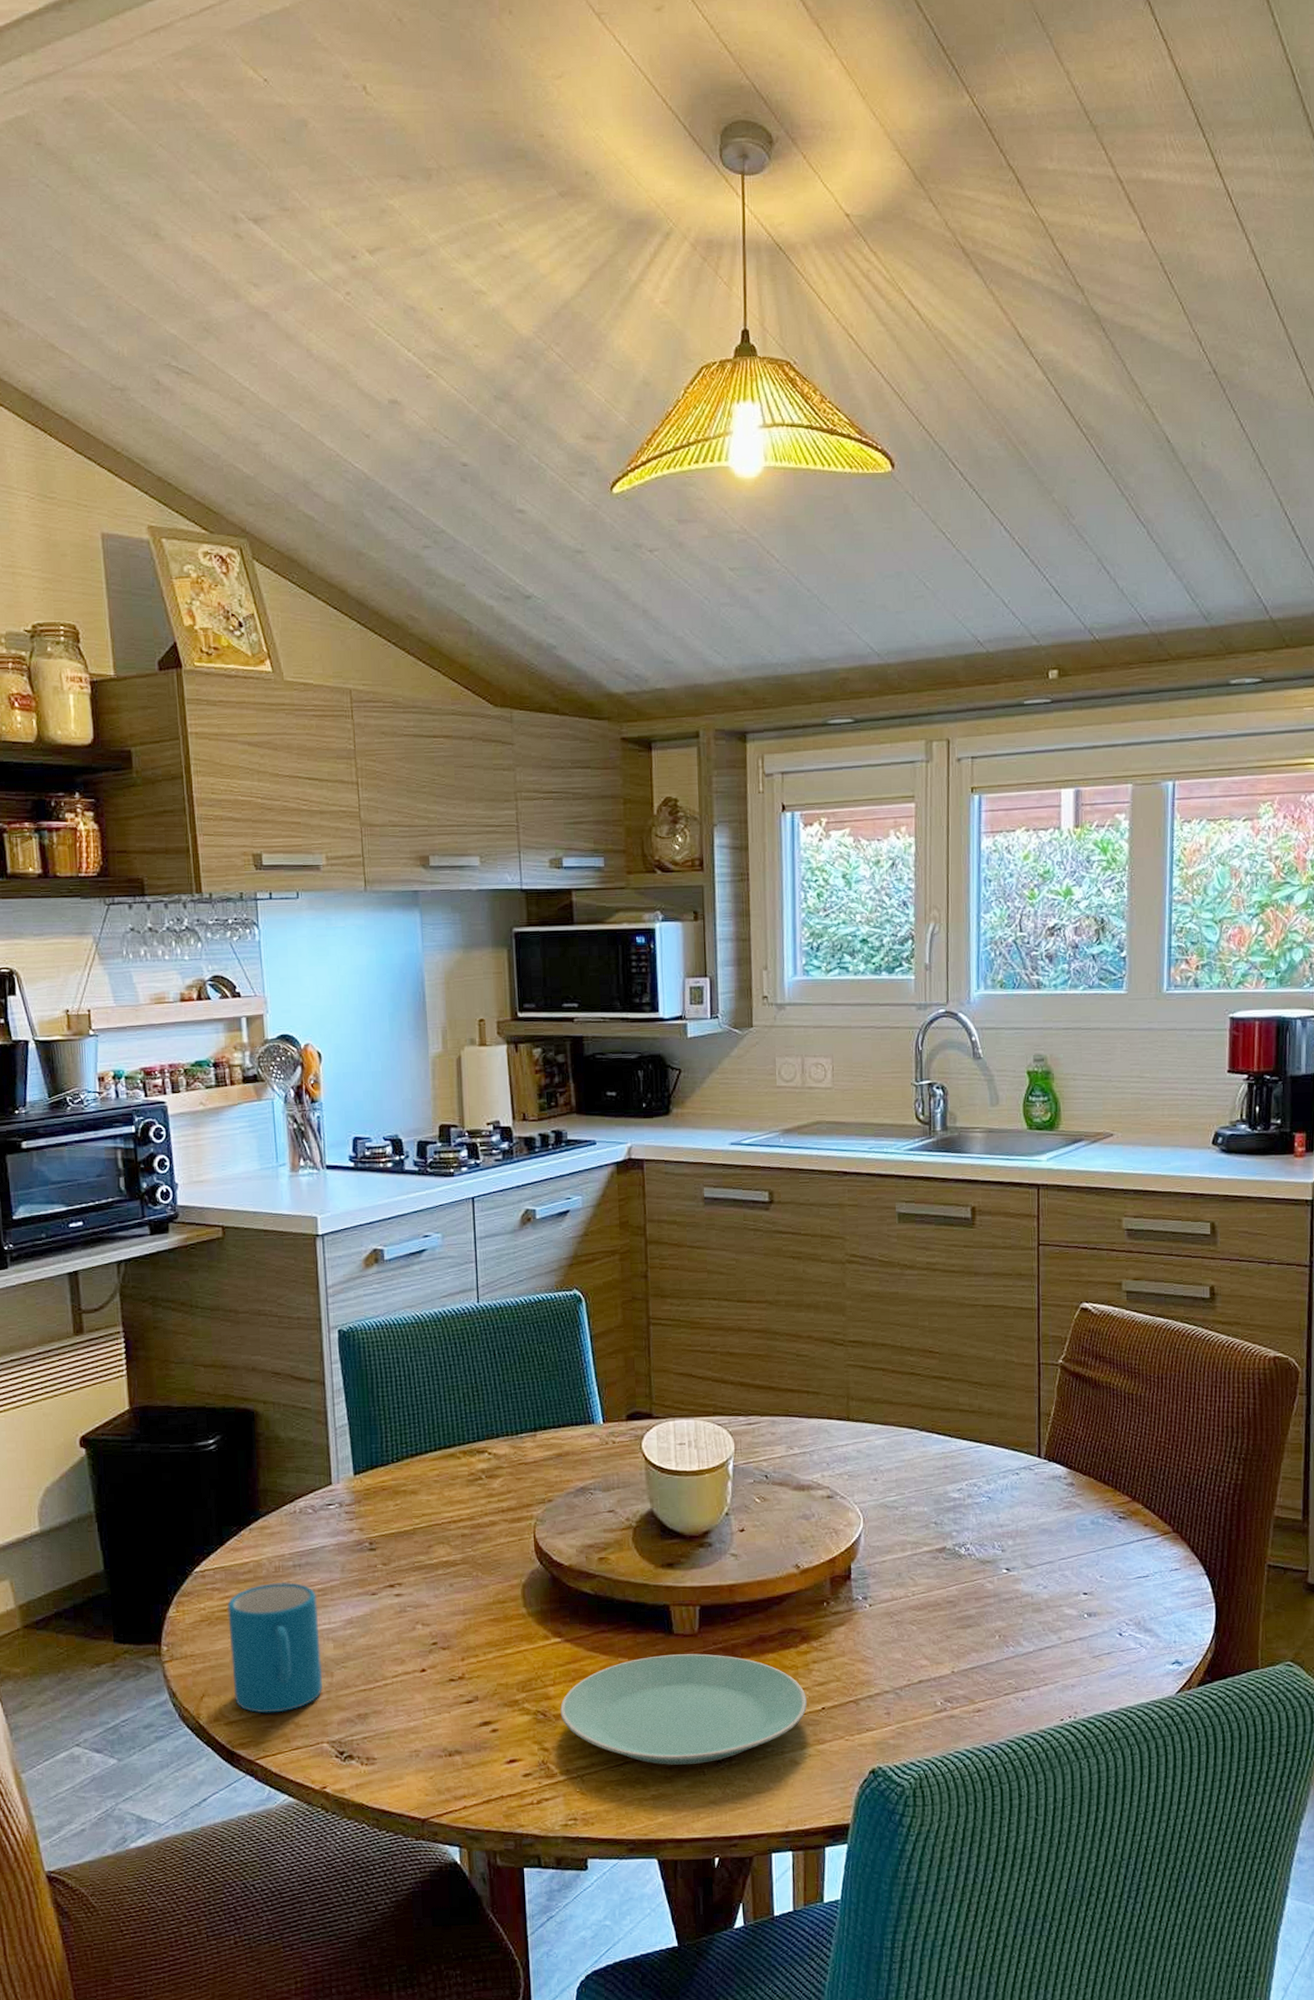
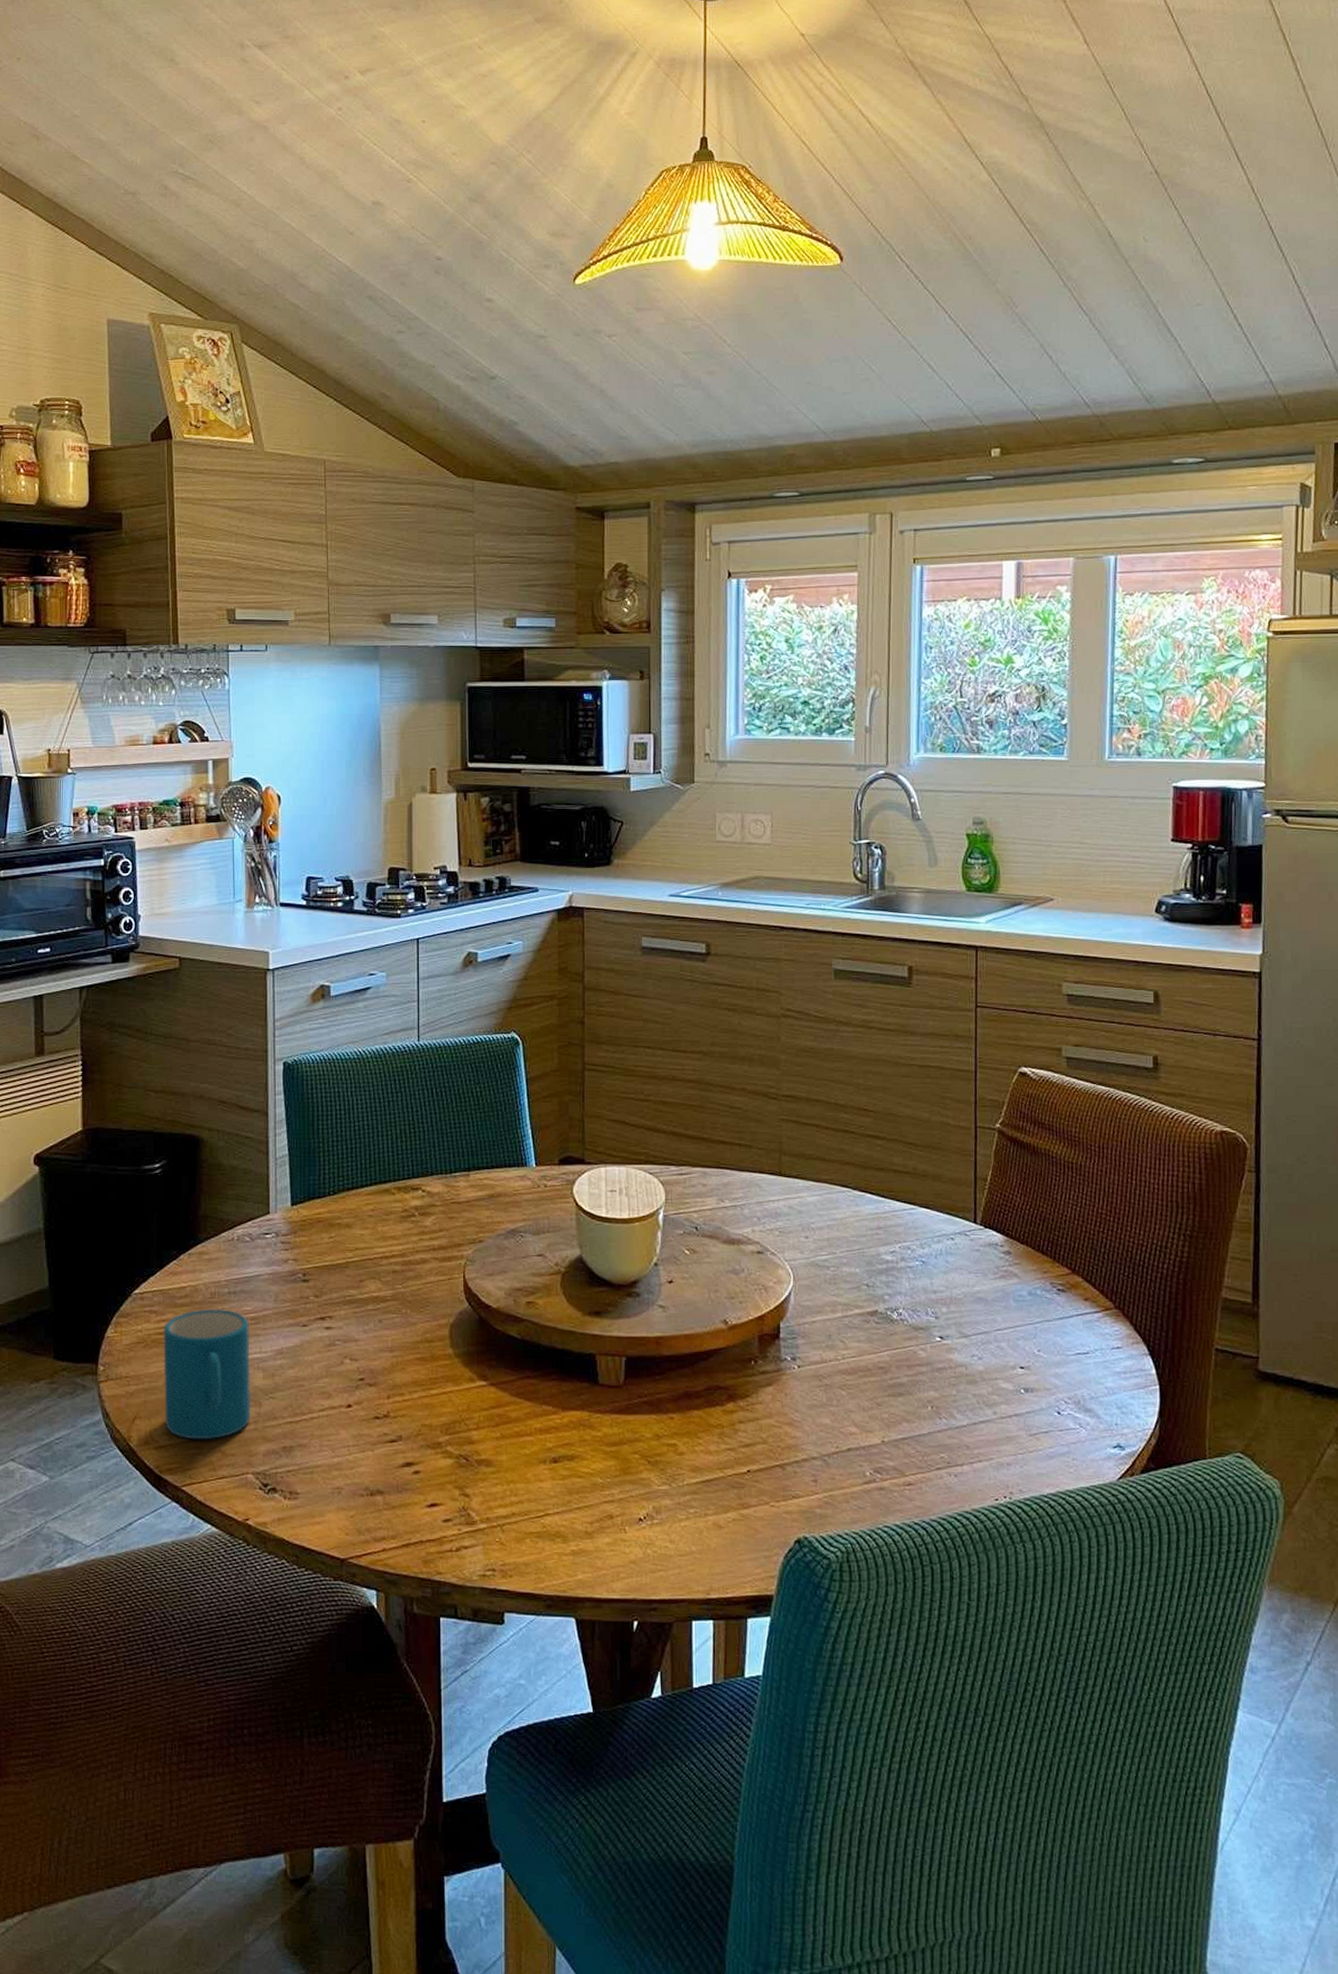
plate: present [560,1653,807,1765] -> none [483,1405,732,1521]

